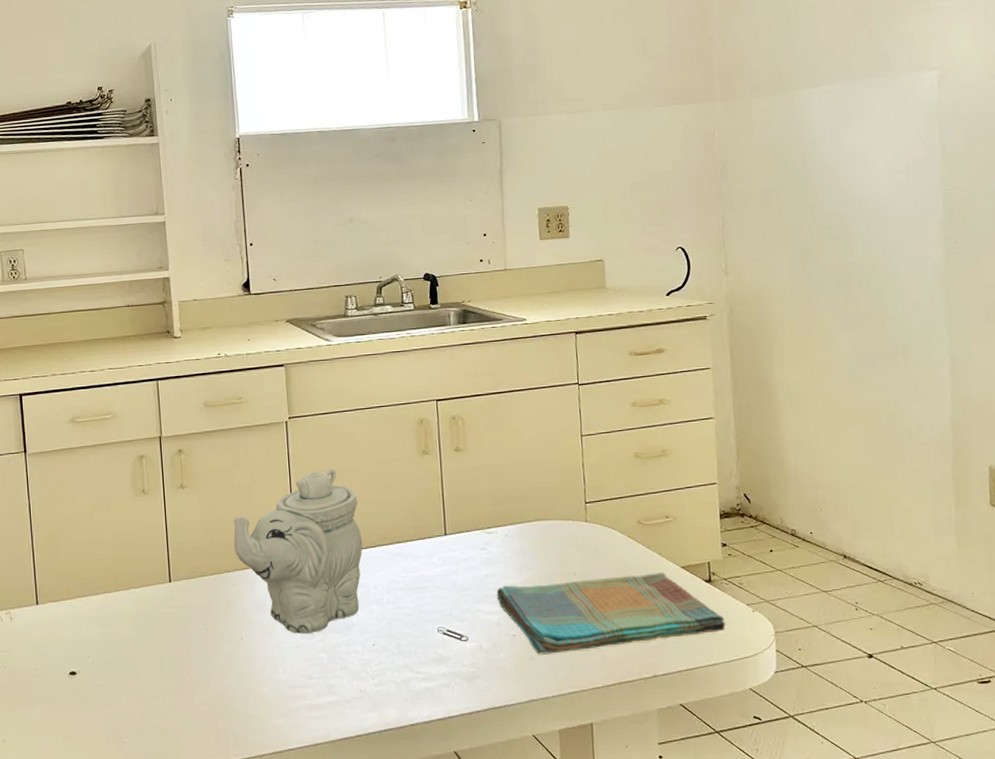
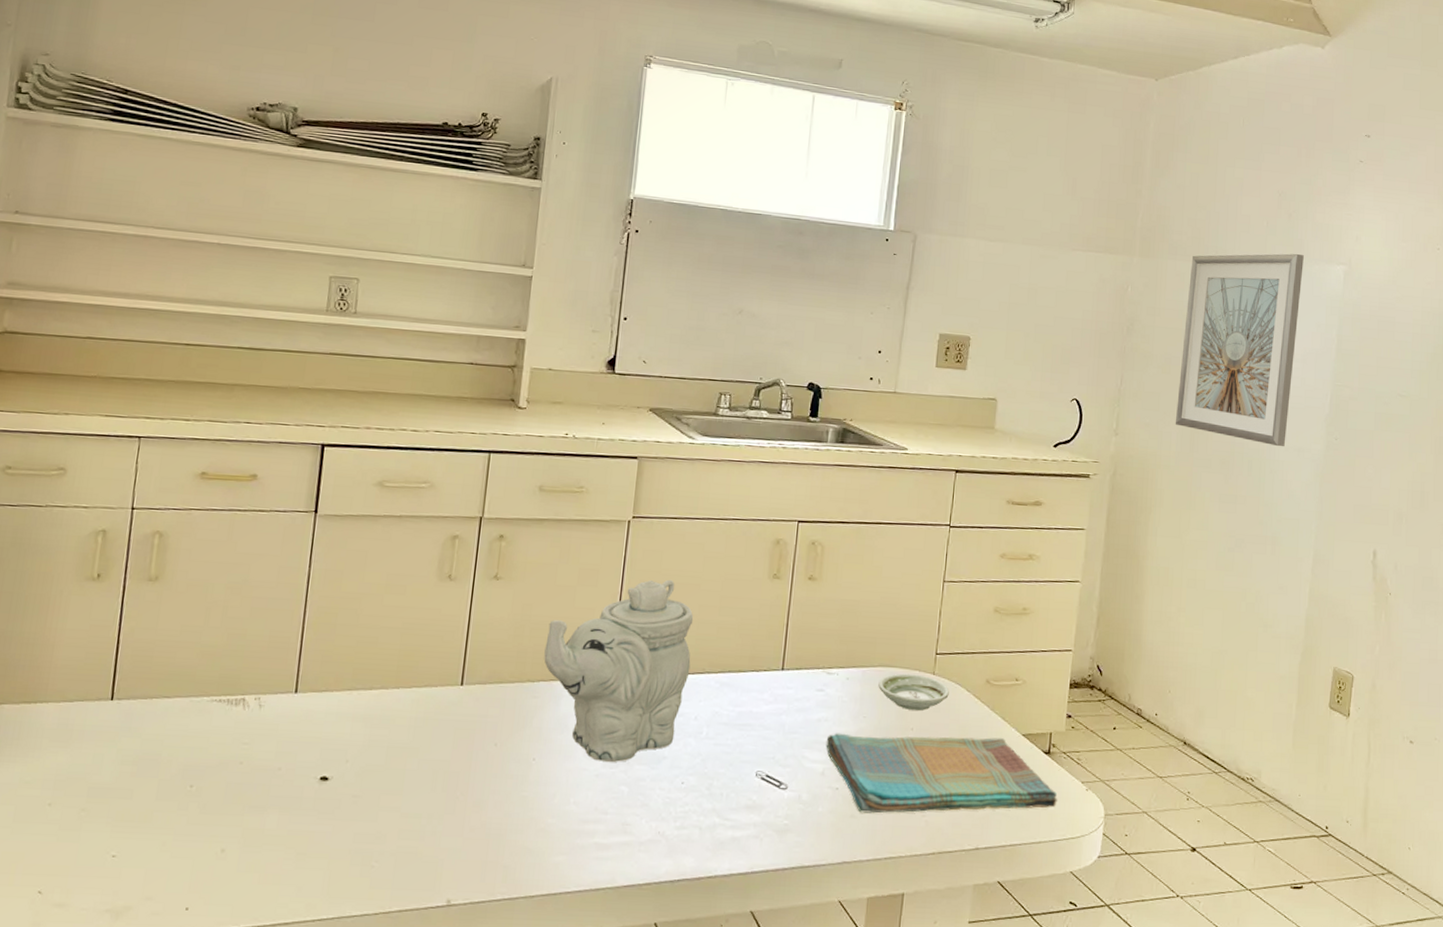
saucer: none [535,524,604,558] -> present [878,673,949,711]
picture frame: none [775,68,902,260] -> present [1175,253,1304,447]

